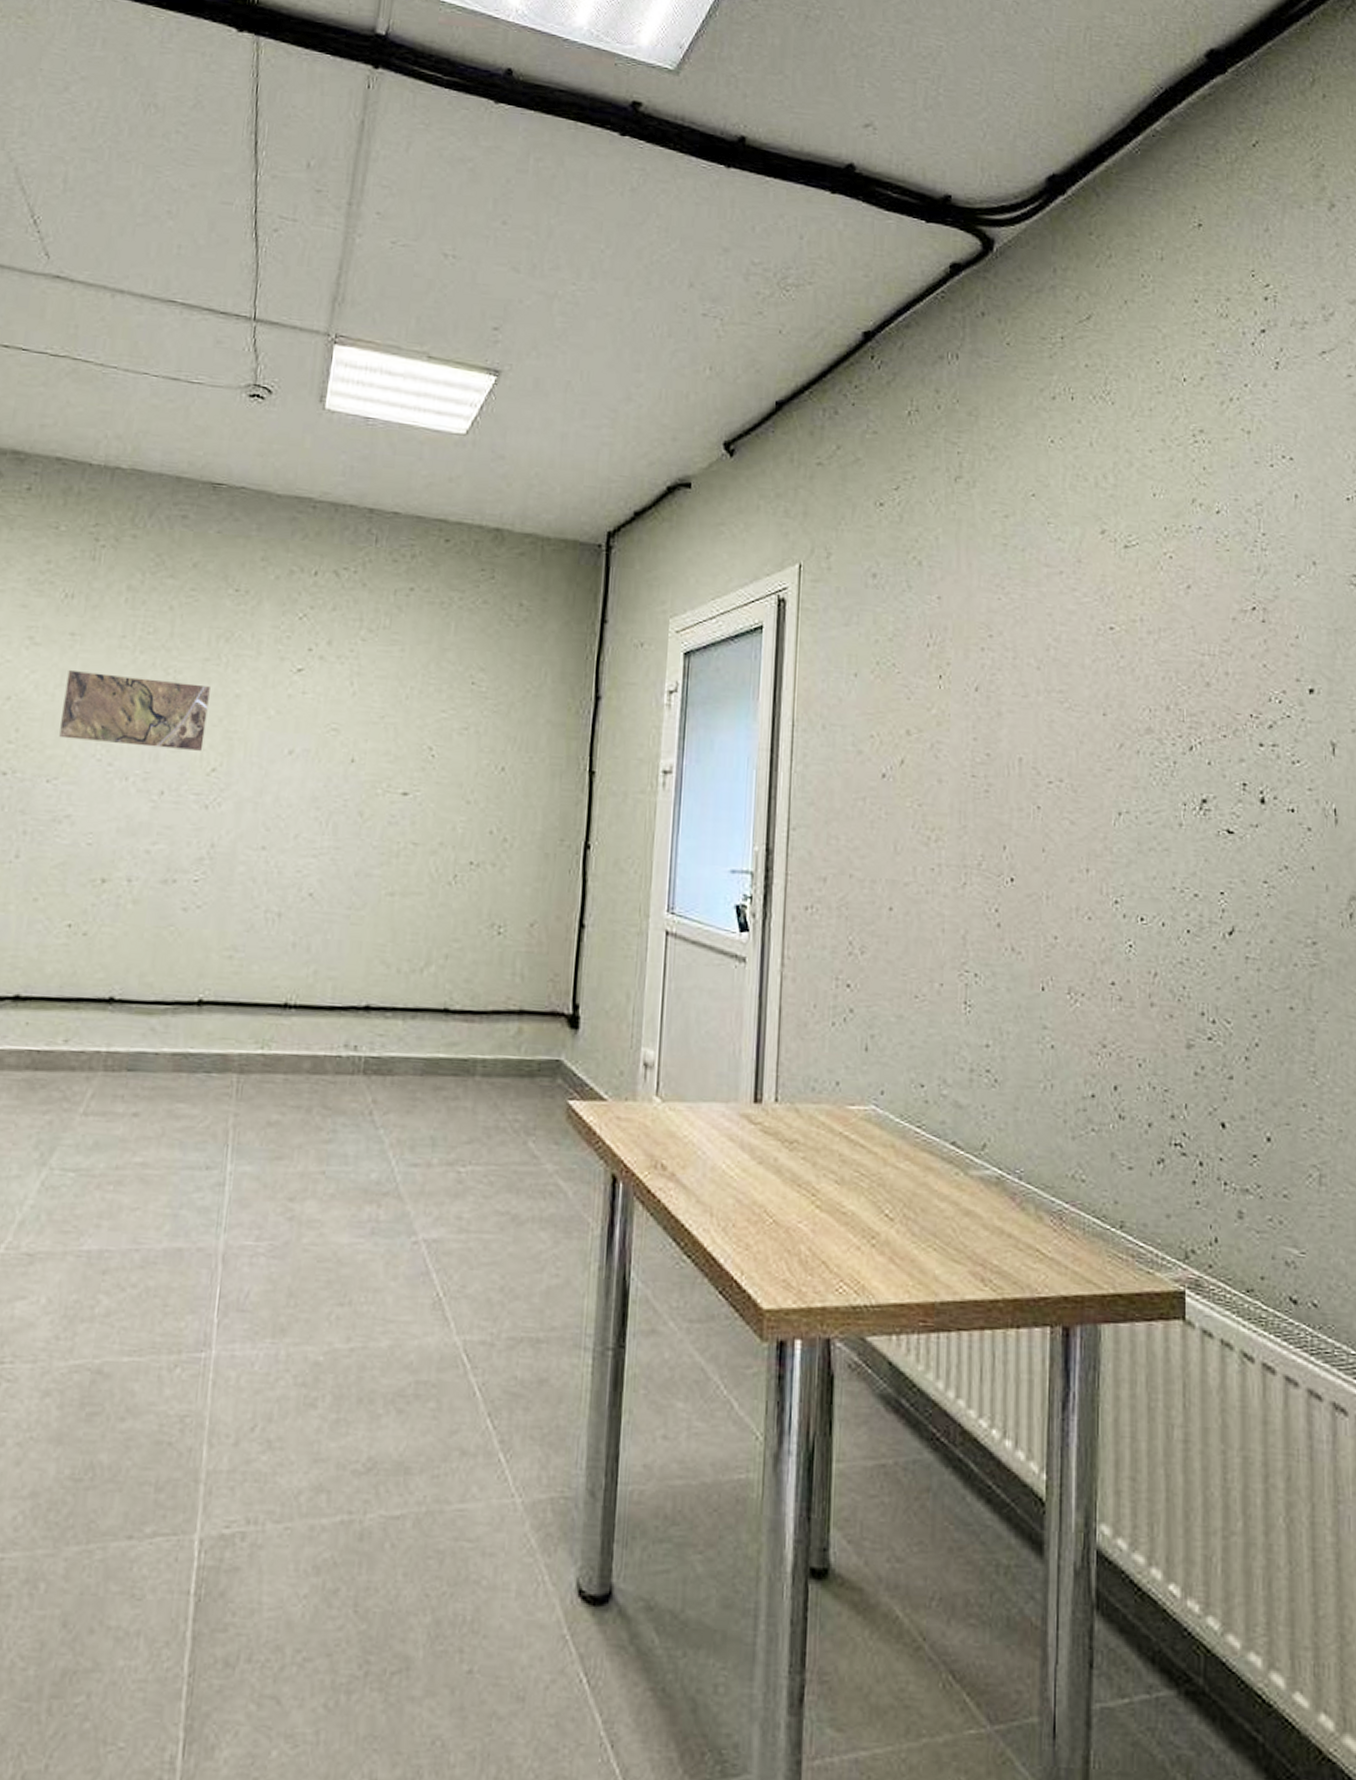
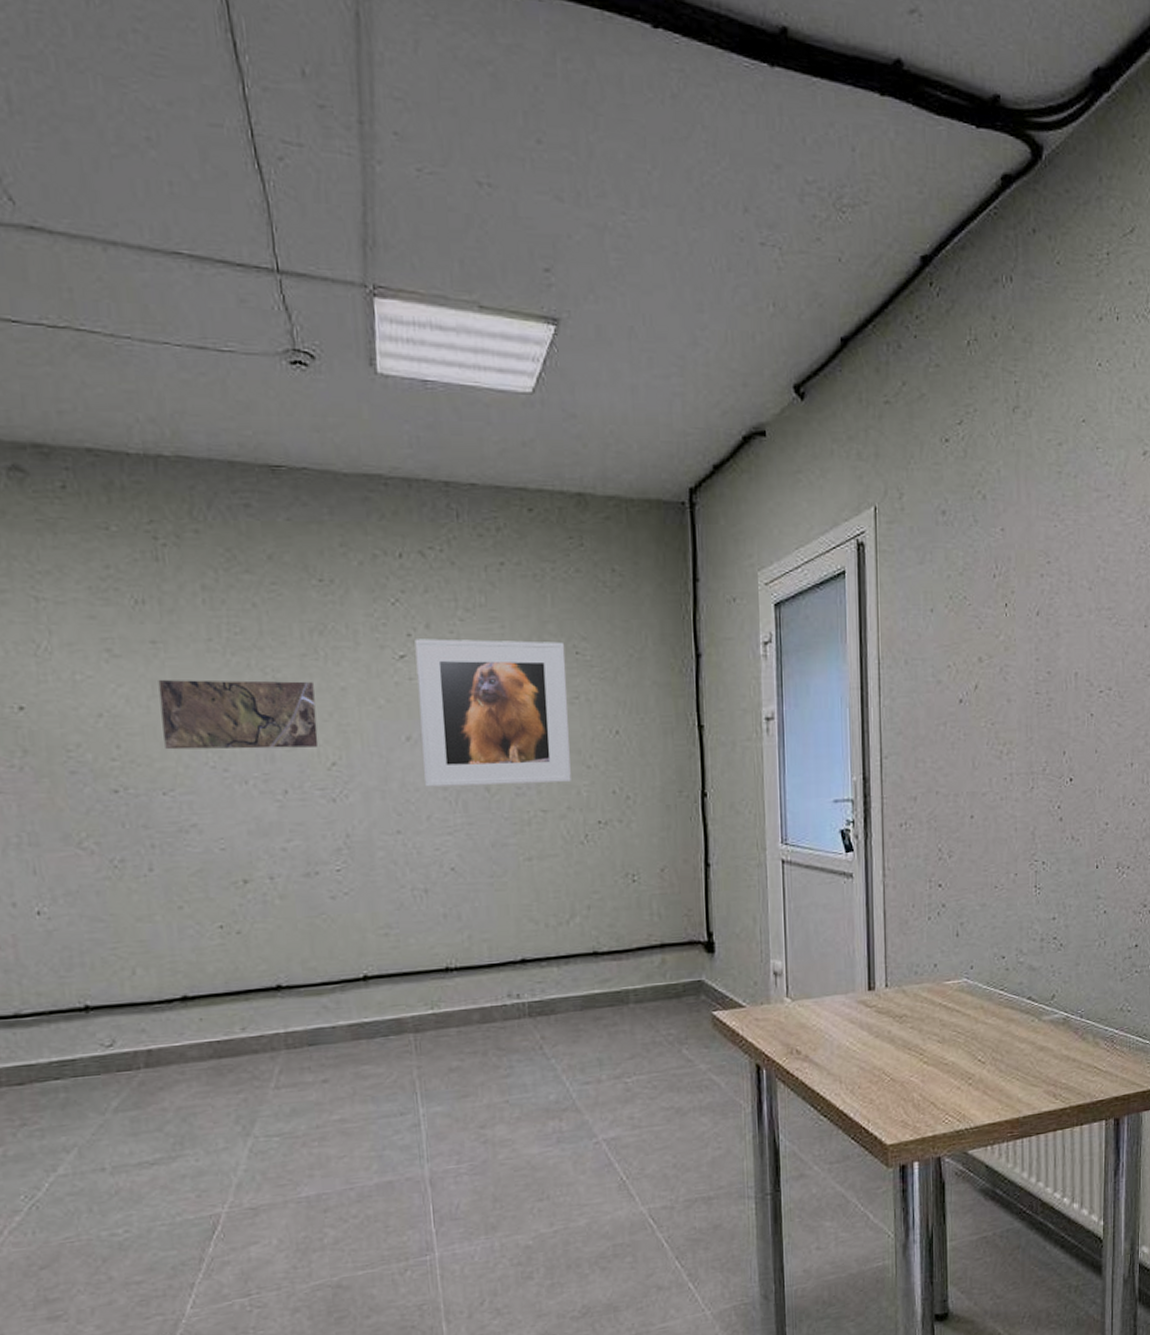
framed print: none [298,654,462,815] -> present [414,639,571,787]

